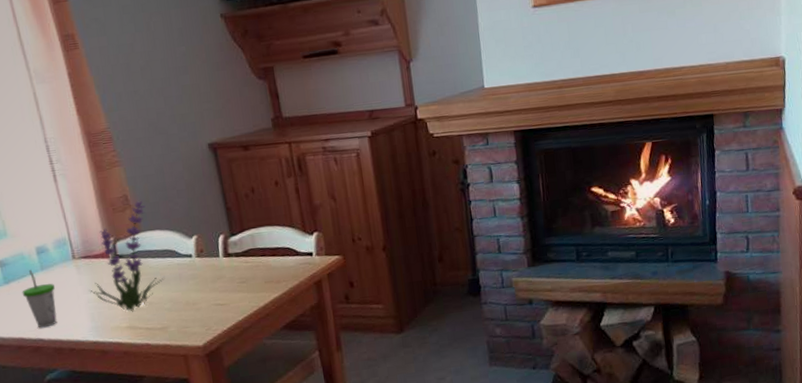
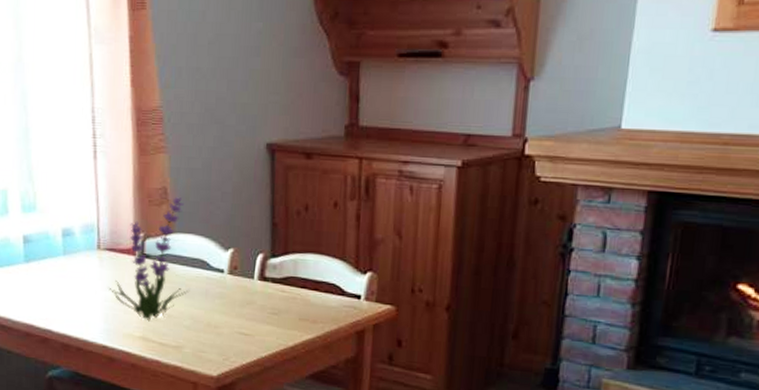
cup: present [22,270,57,328] -> none [40,252,74,319]

